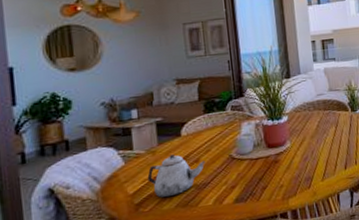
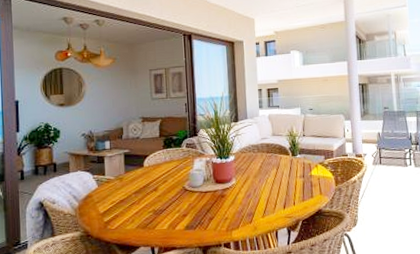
teapot: present [147,154,206,198] -> none [115,182,163,219]

